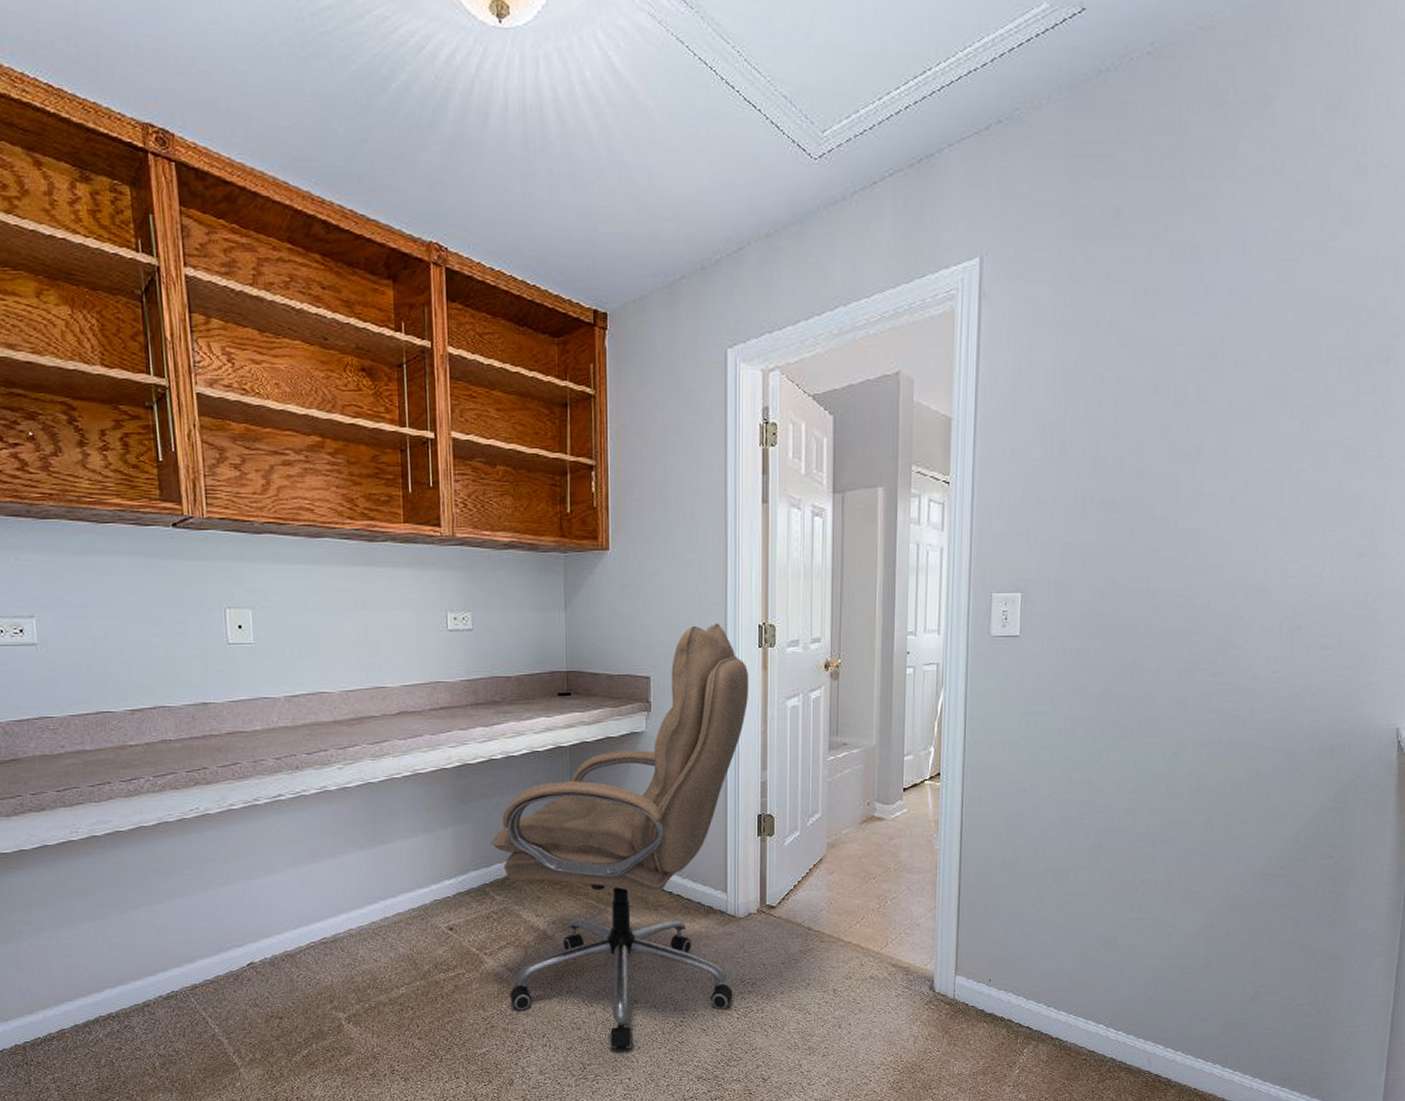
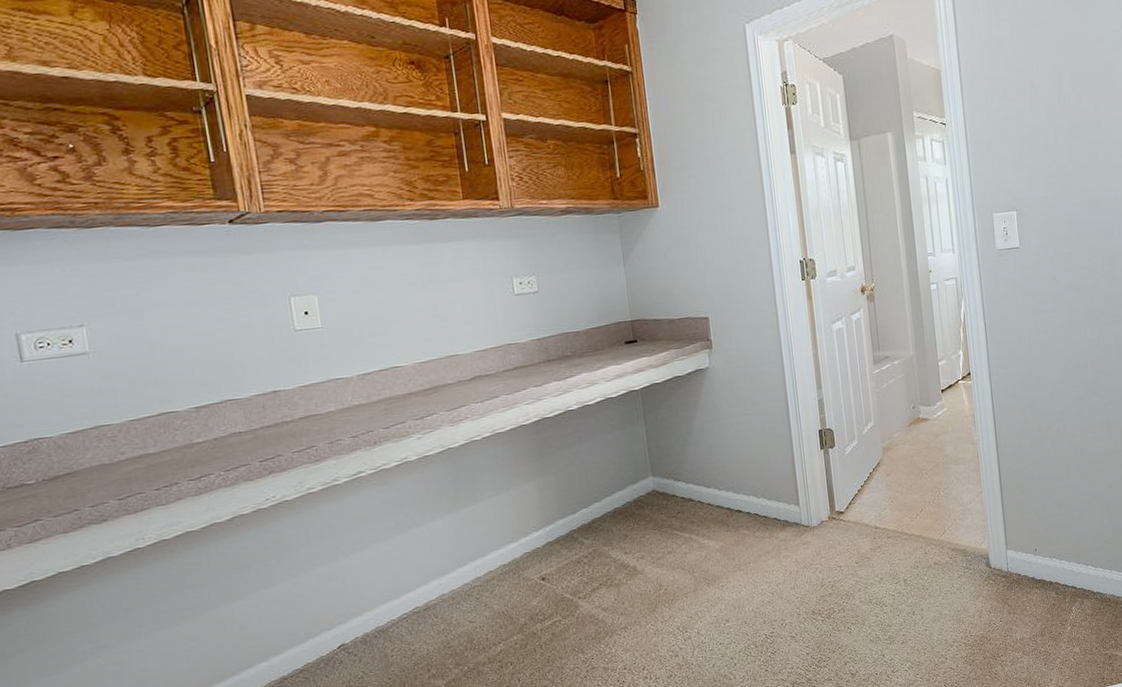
office chair: present [490,623,749,1049] -> none [573,263,816,670]

